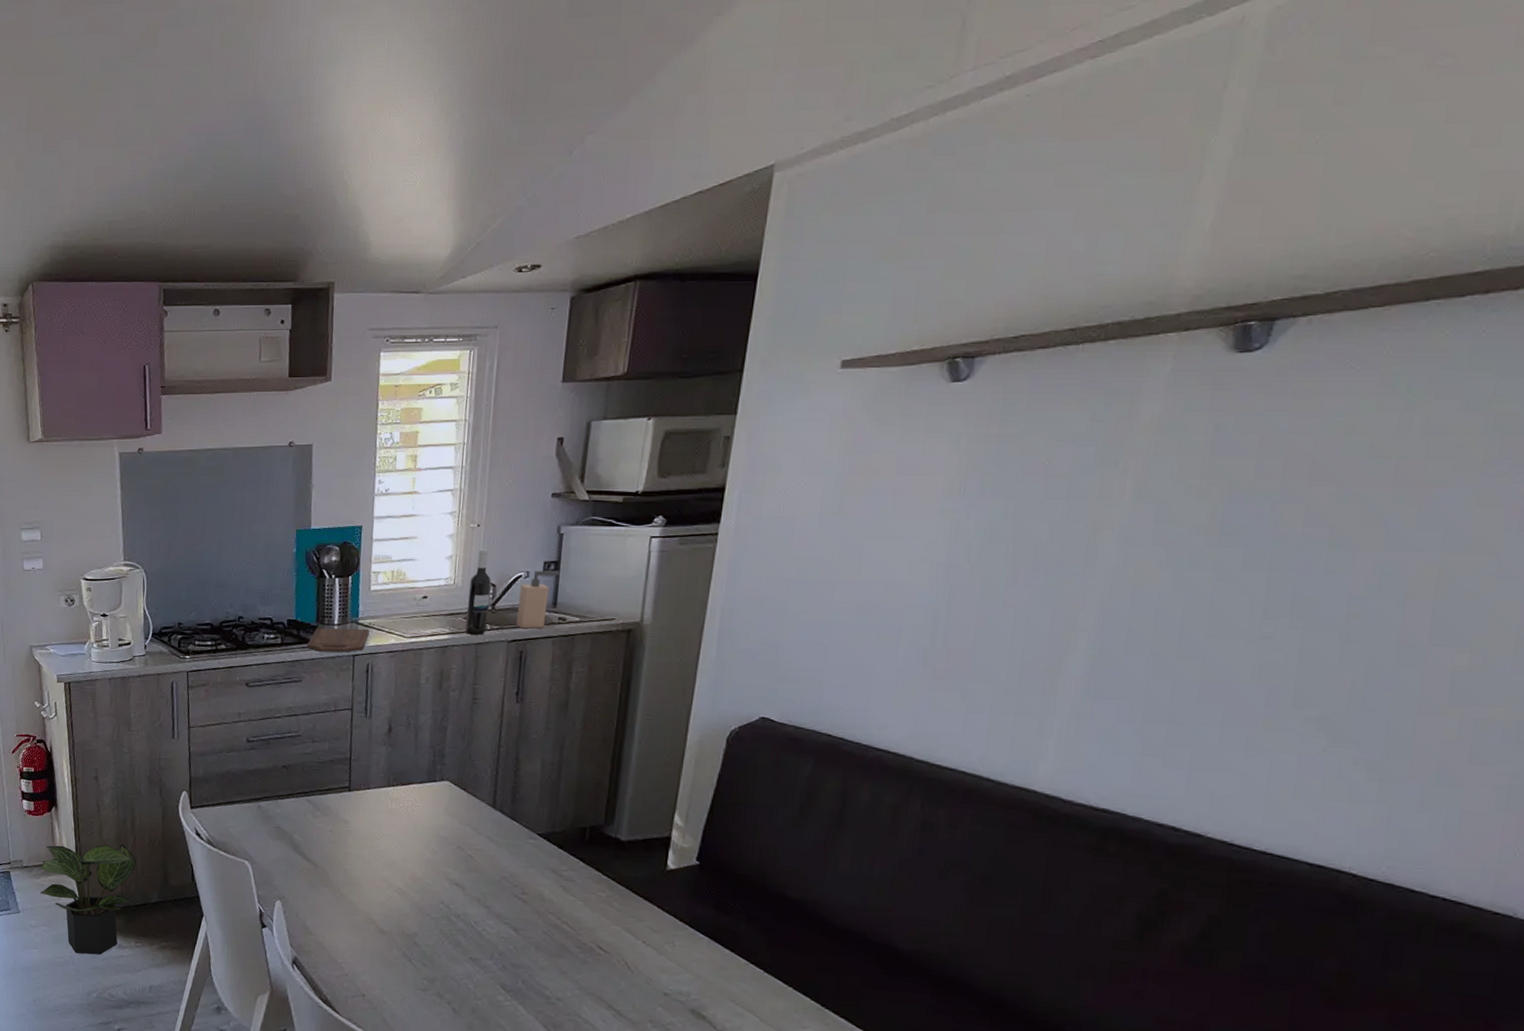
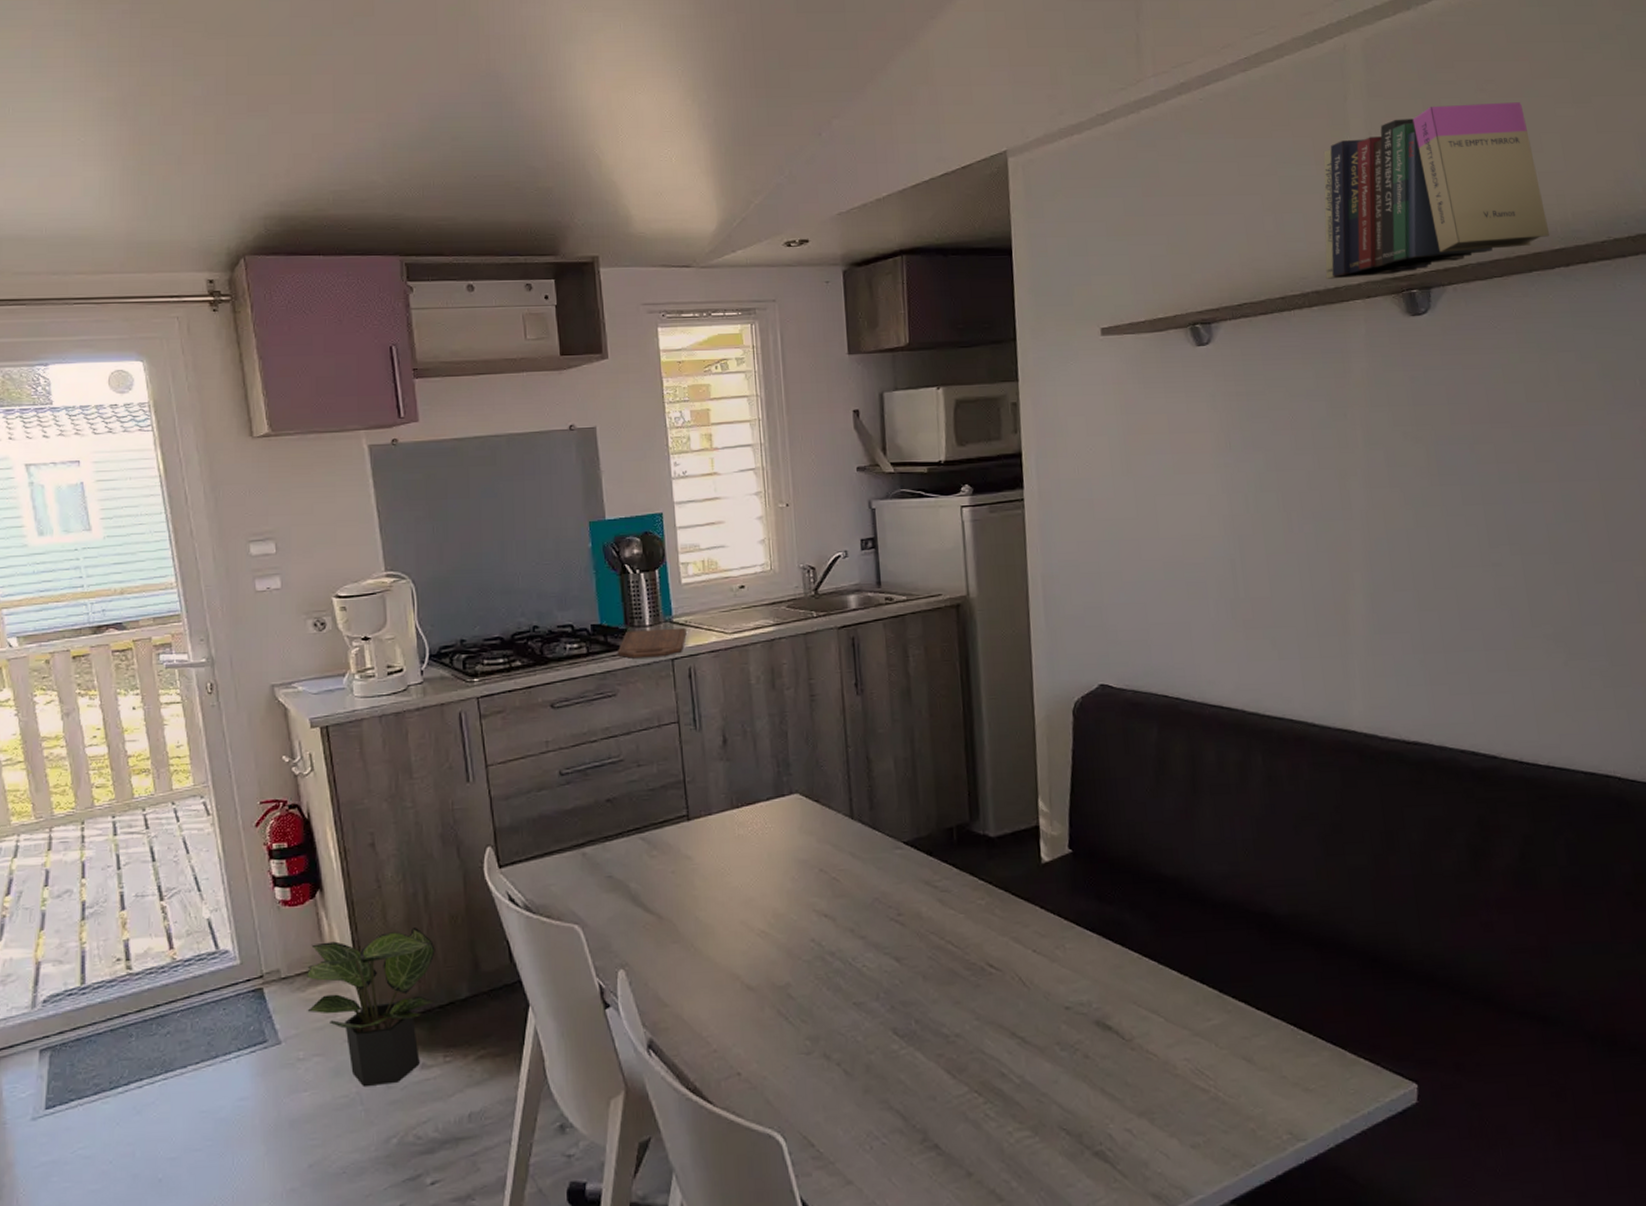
wine bottle: present [465,549,491,635] -> none [787,530,813,624]
soap dispenser: present [516,570,560,629] -> none [841,547,879,613]
books: none [1135,80,1487,308] -> present [1323,102,1550,279]

